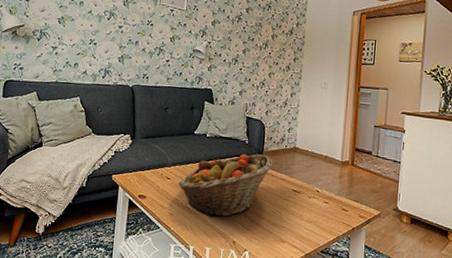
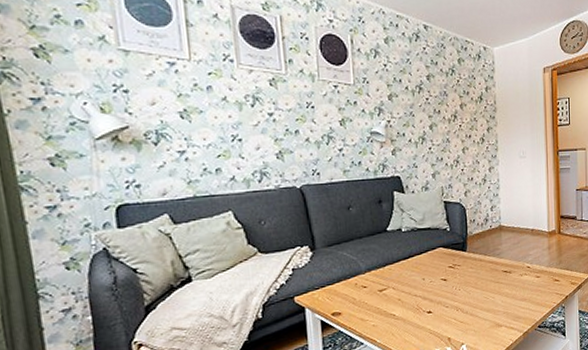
fruit basket: present [178,154,273,217] -> none [377,239,480,318]

